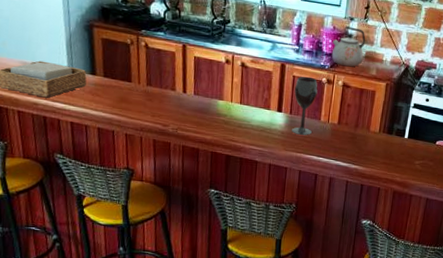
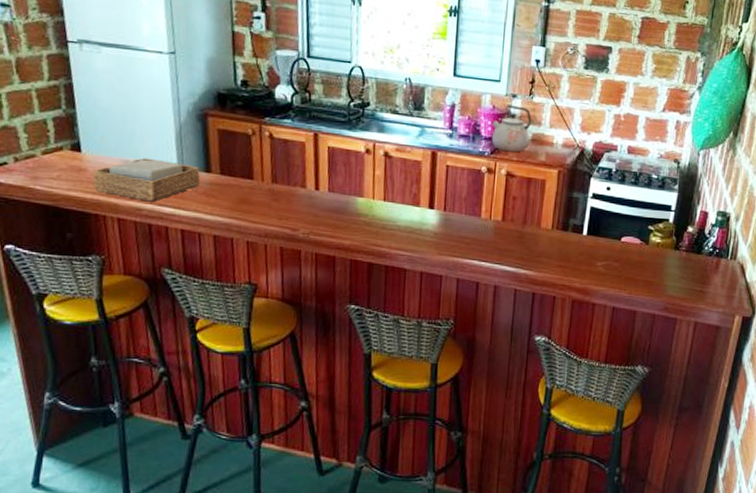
wine glass: present [291,76,318,136] -> none [445,165,477,237]

